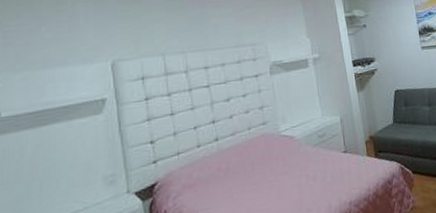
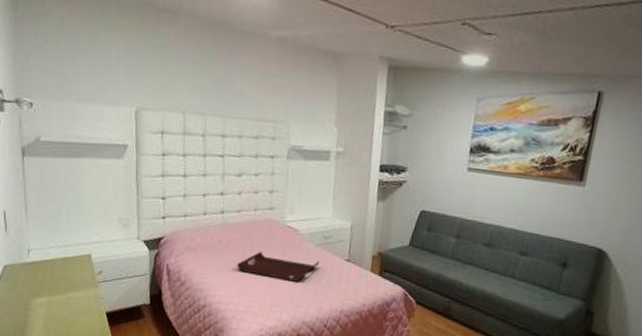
serving tray: none [240,161,320,194] -> present [237,251,320,282]

